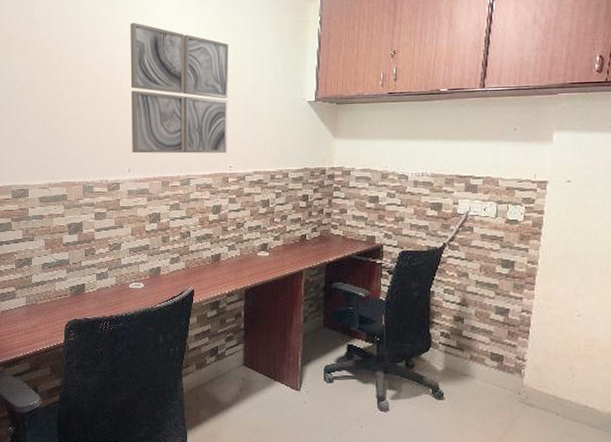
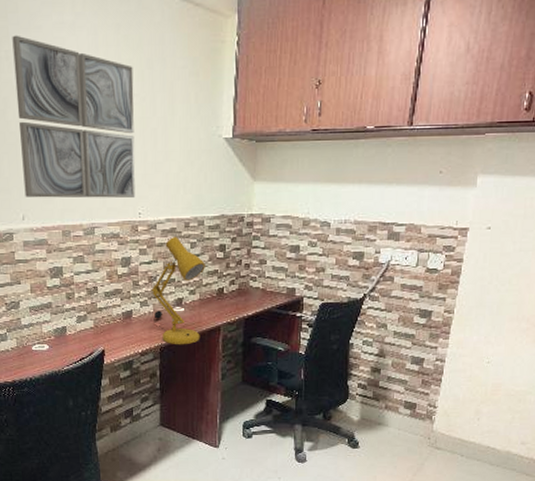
desk lamp: none [238,188,289,288] -> present [151,237,205,345]

